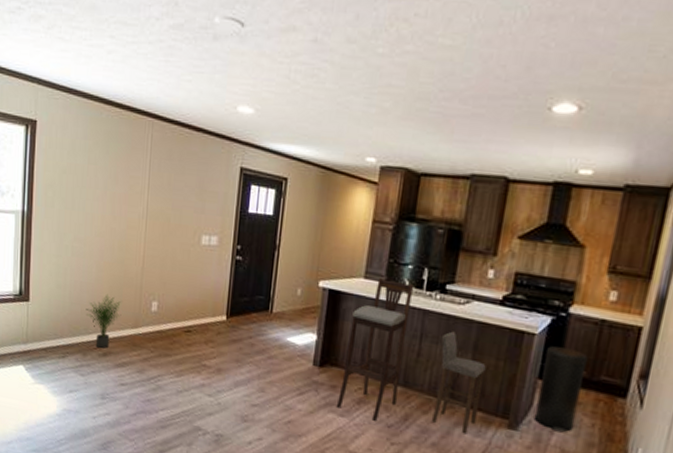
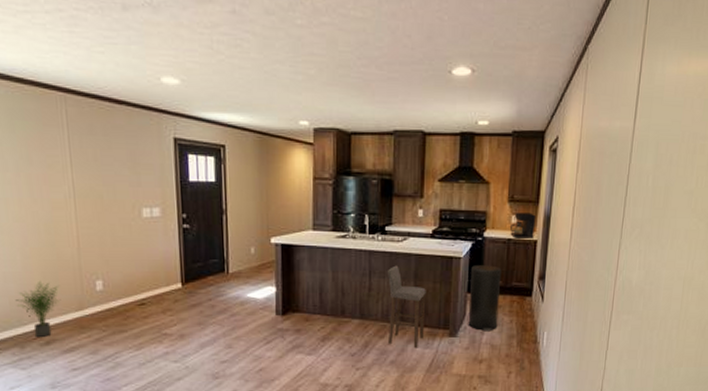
bar stool: present [336,278,415,421] -> none [302,229,358,353]
coffee maker: none [605,287,646,324] -> present [510,212,536,238]

